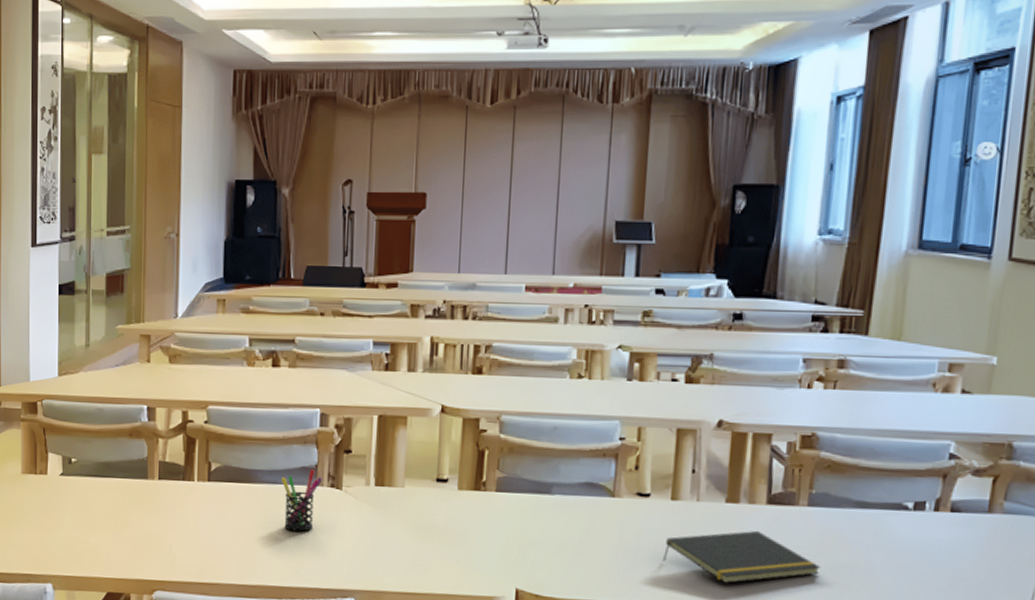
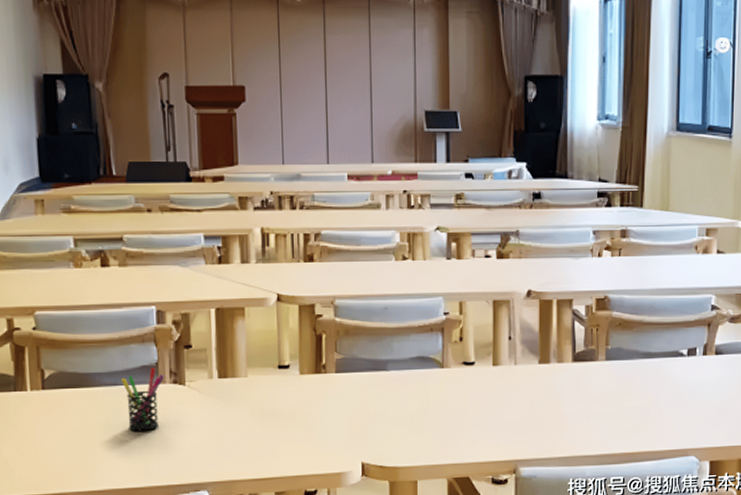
notepad: present [663,530,821,584] -> none [490,386,620,436]

